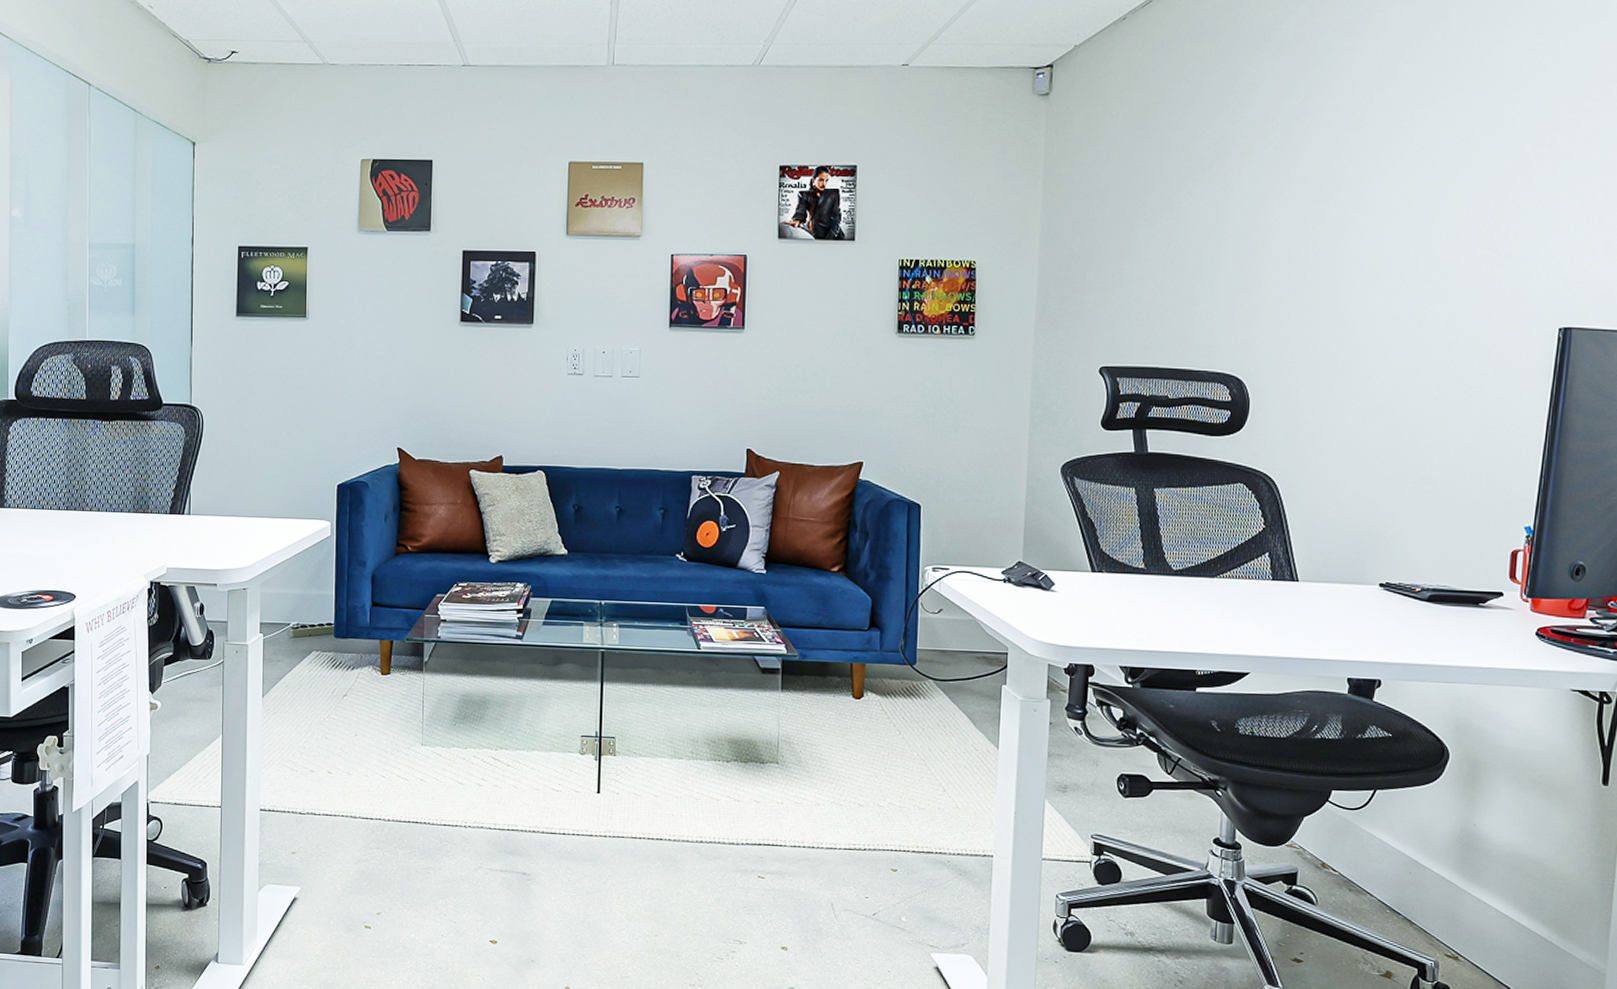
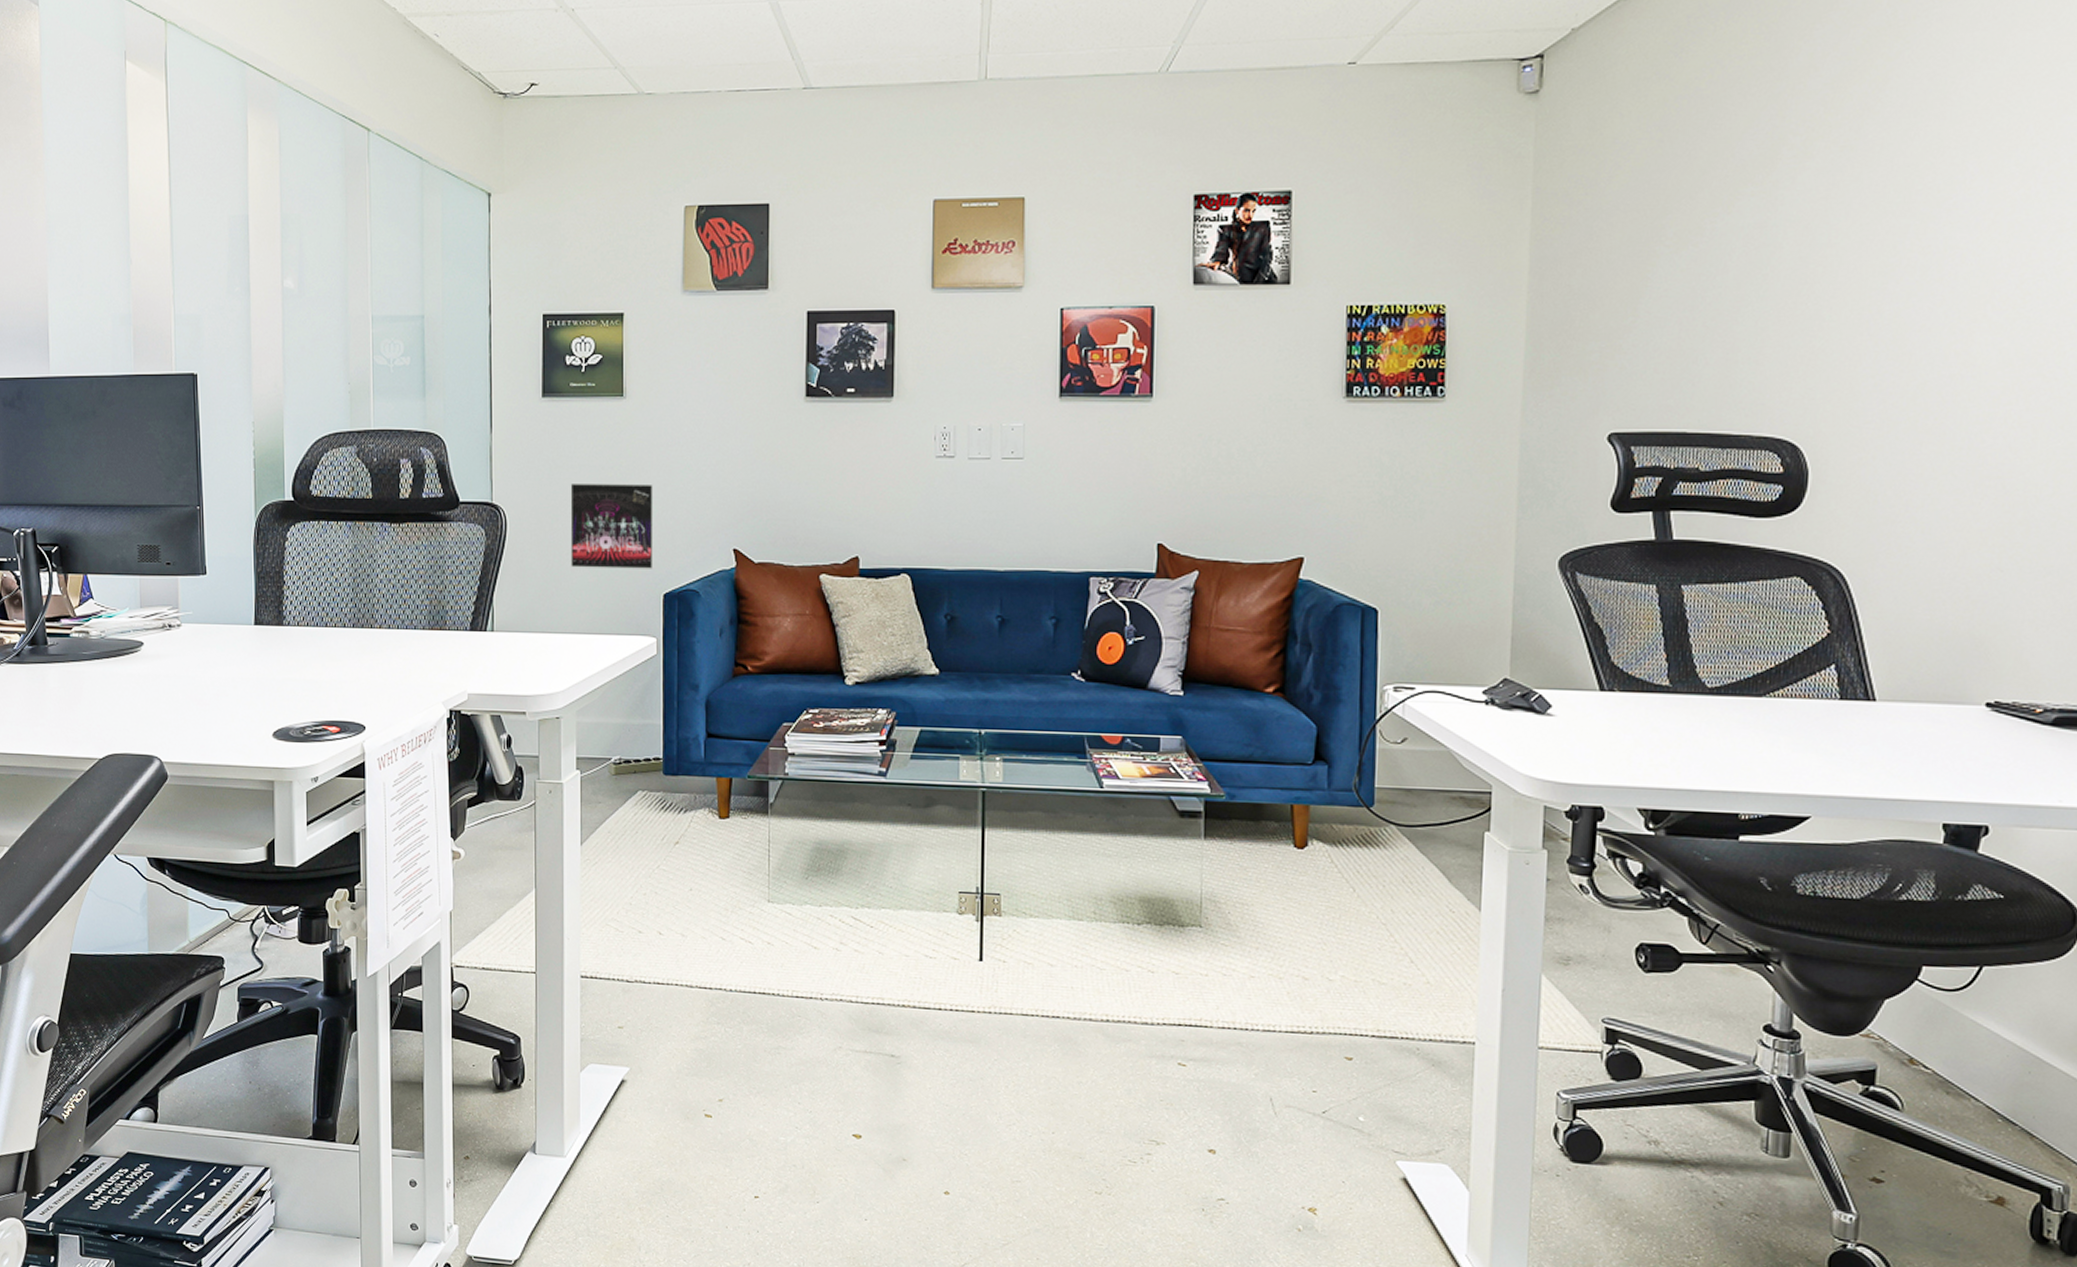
album cover: none [258,390,330,464] -> present [570,484,653,569]

